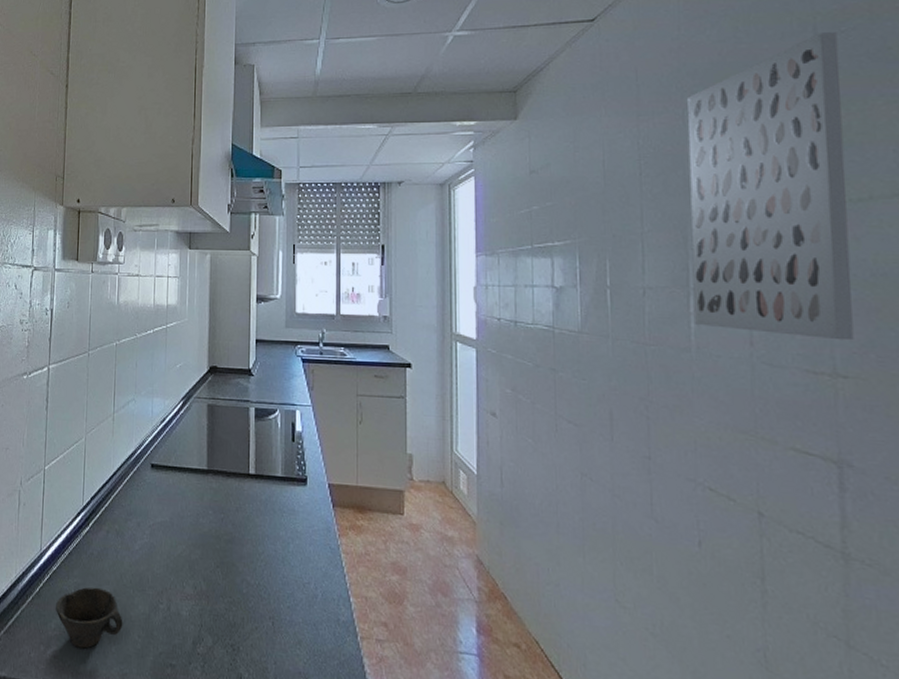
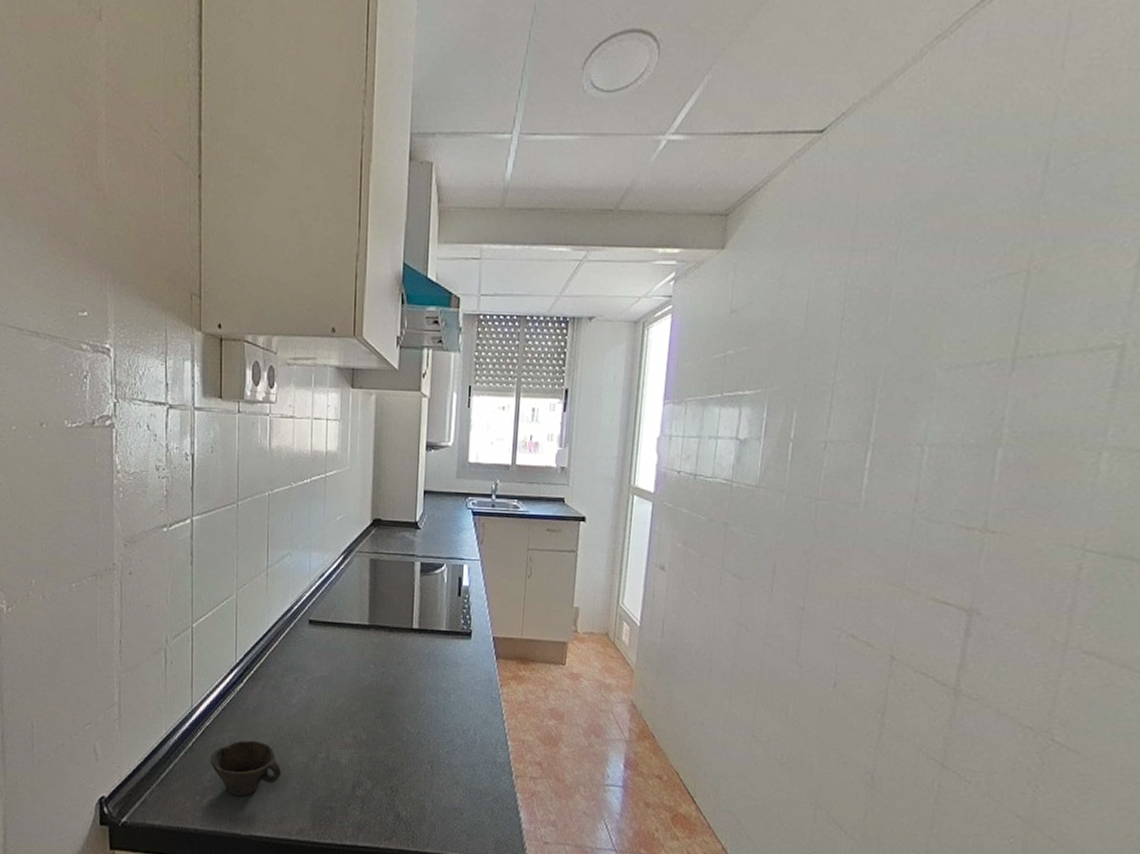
wall art: present [687,32,854,341] -> none [868,164,1069,498]

